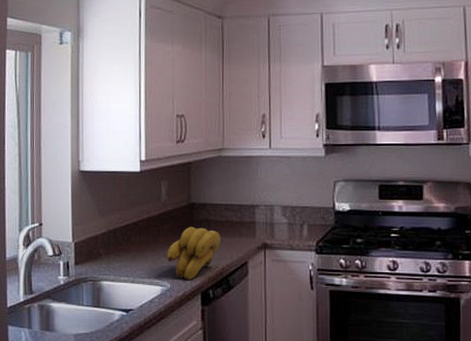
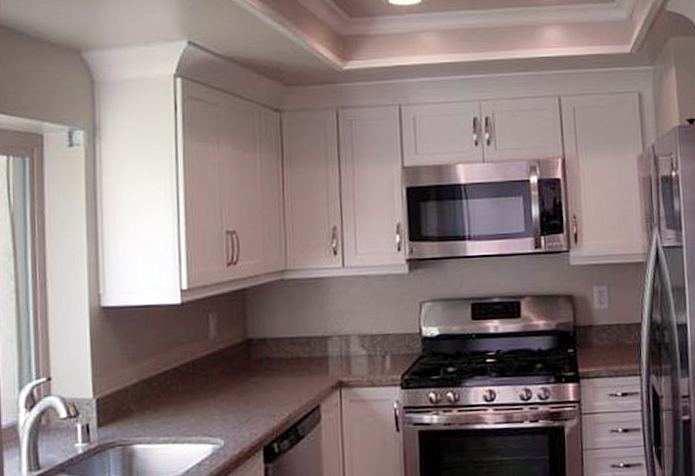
banana bunch: present [166,226,221,280] -> none [218,367,286,433]

